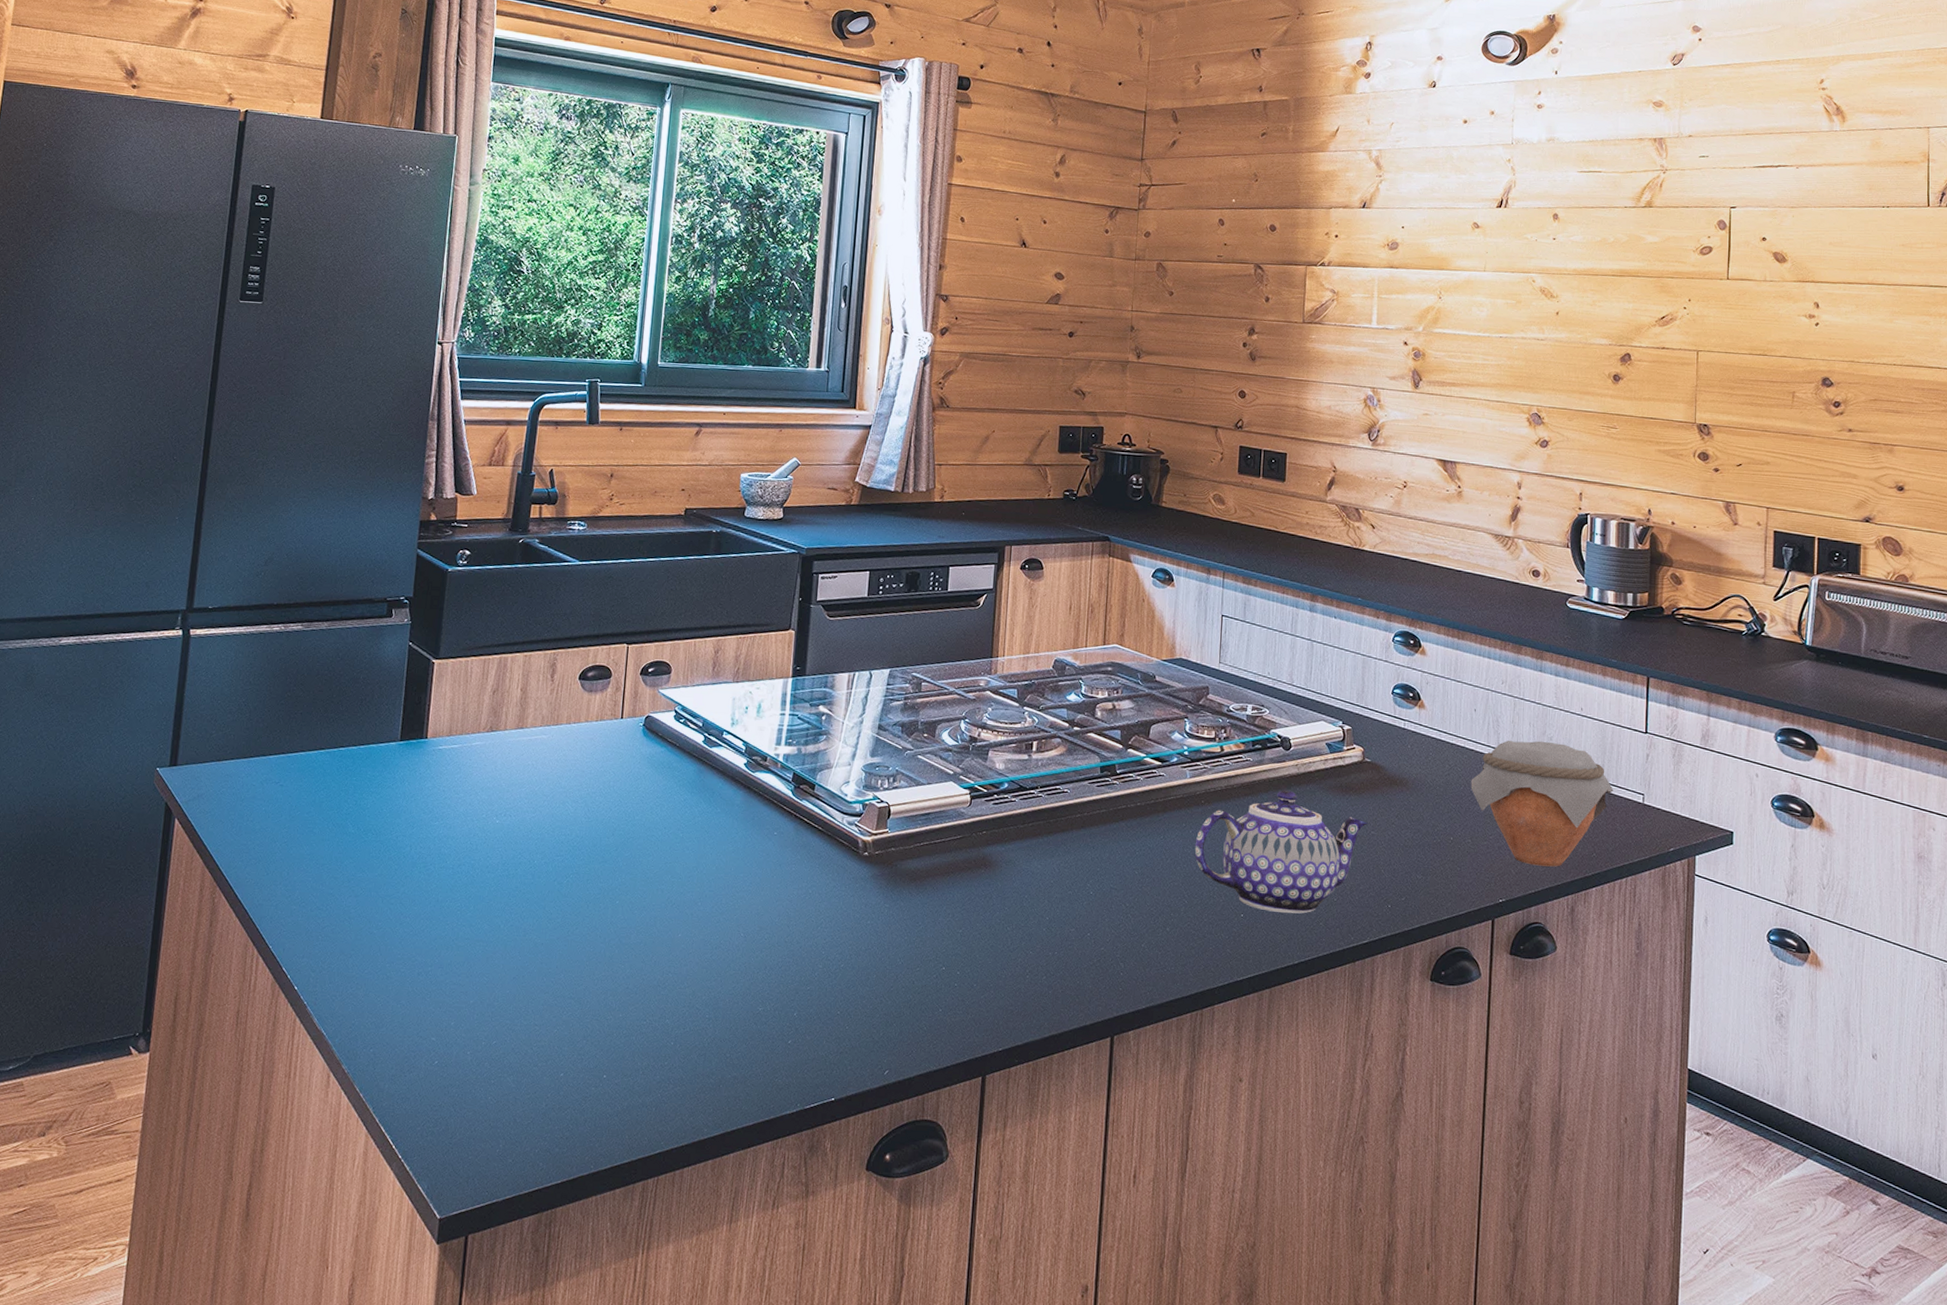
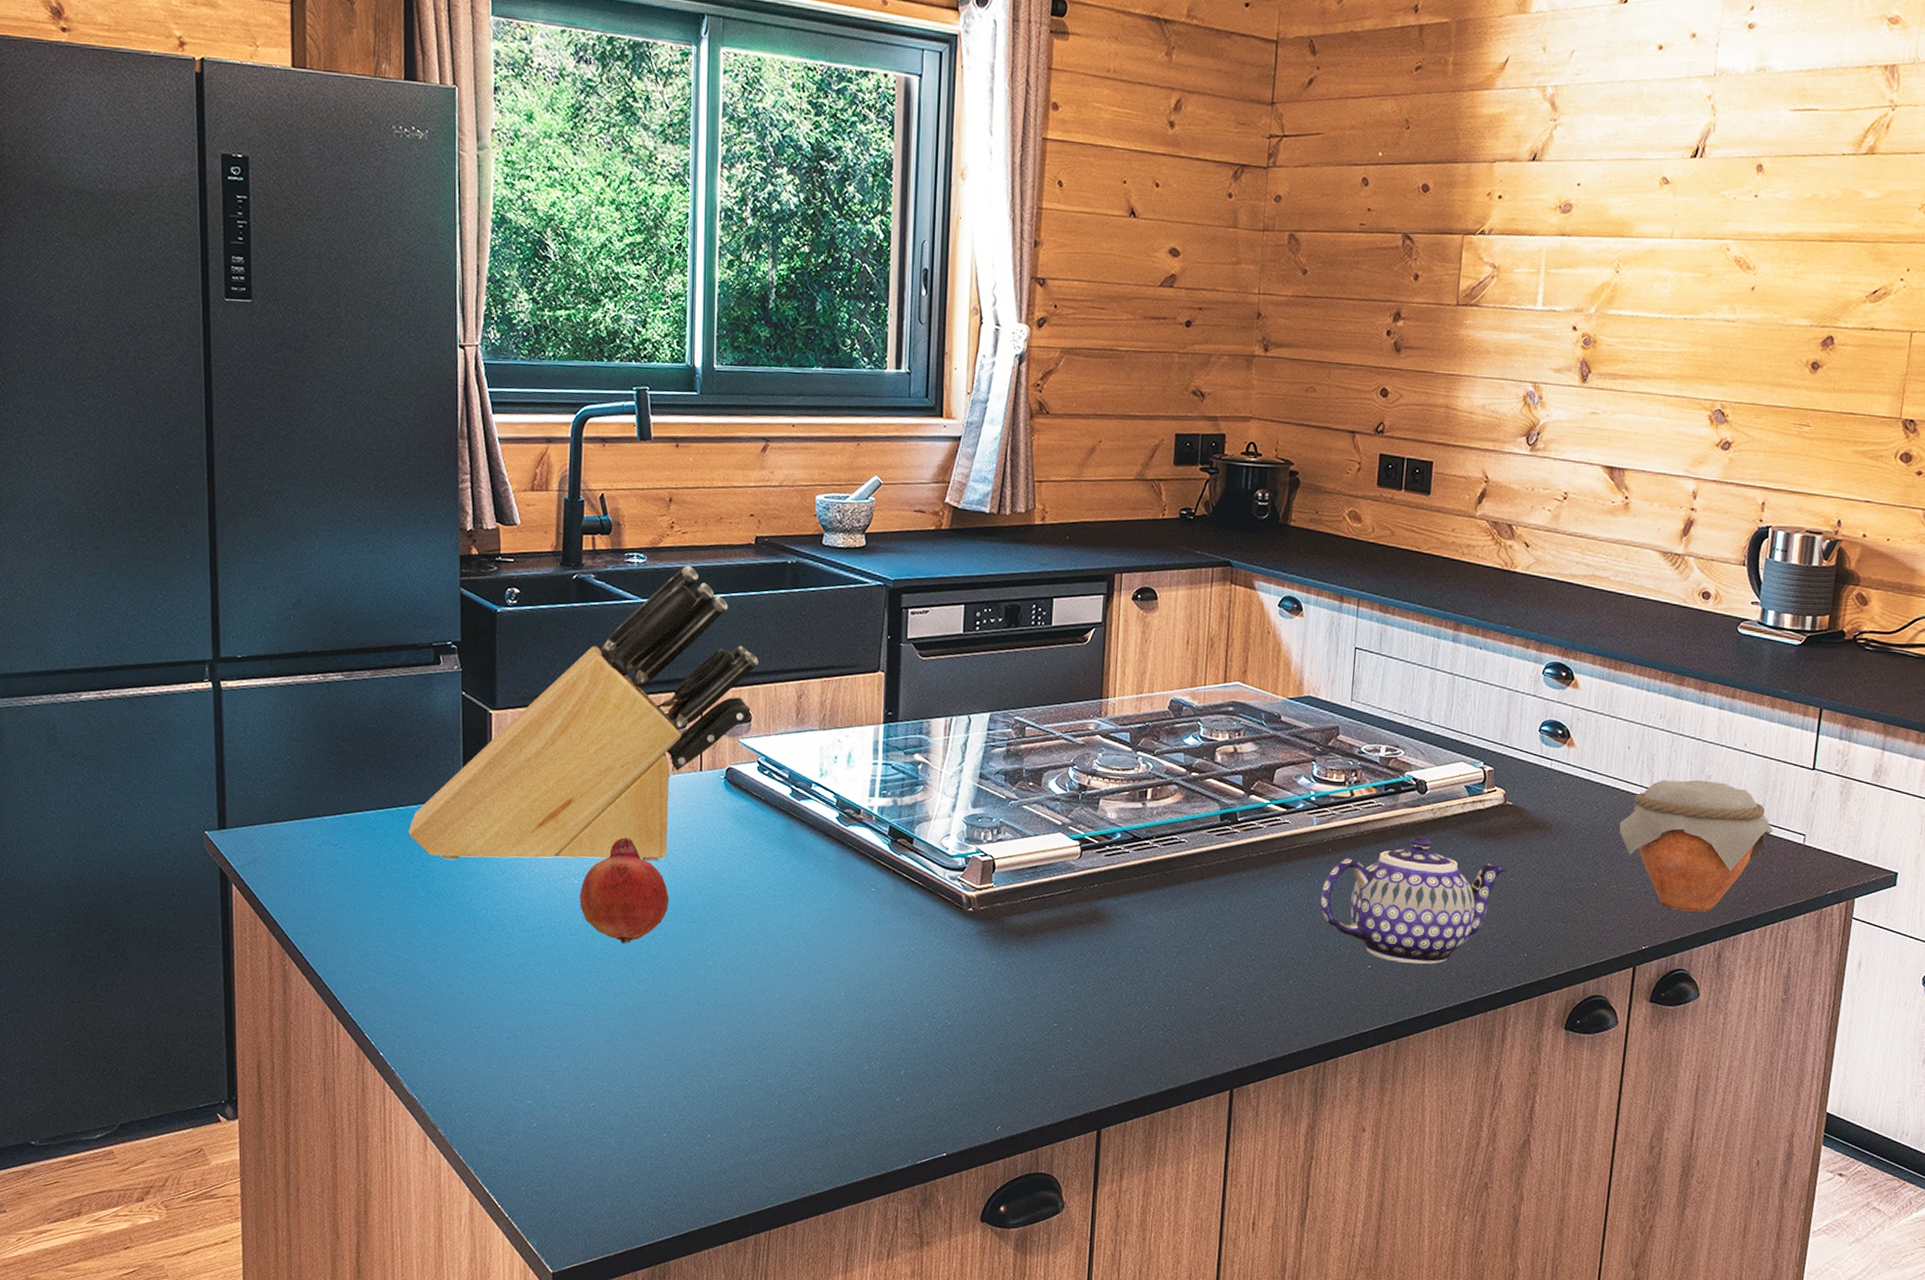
knife block: none [345,532,681,803] -> present [408,565,758,862]
fruit: none [499,780,584,882] -> present [580,837,669,943]

